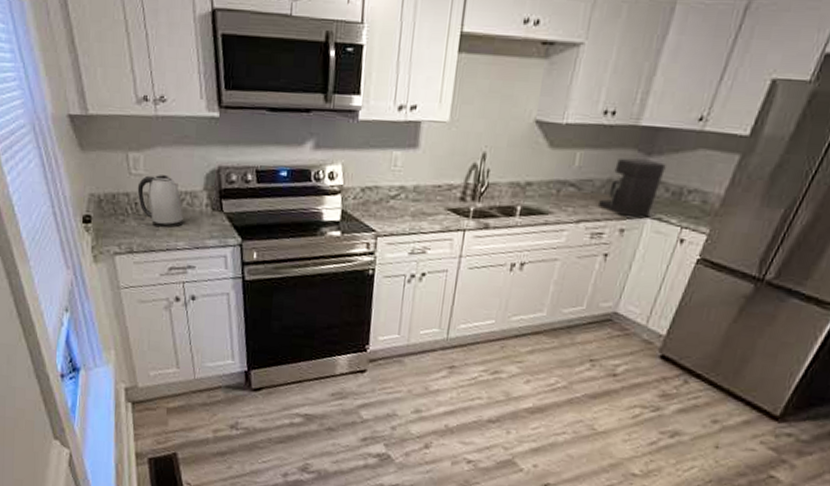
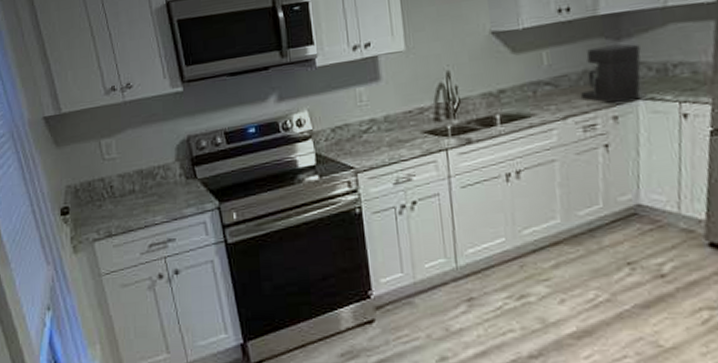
kettle: present [137,175,184,229] -> none [111,154,160,206]

